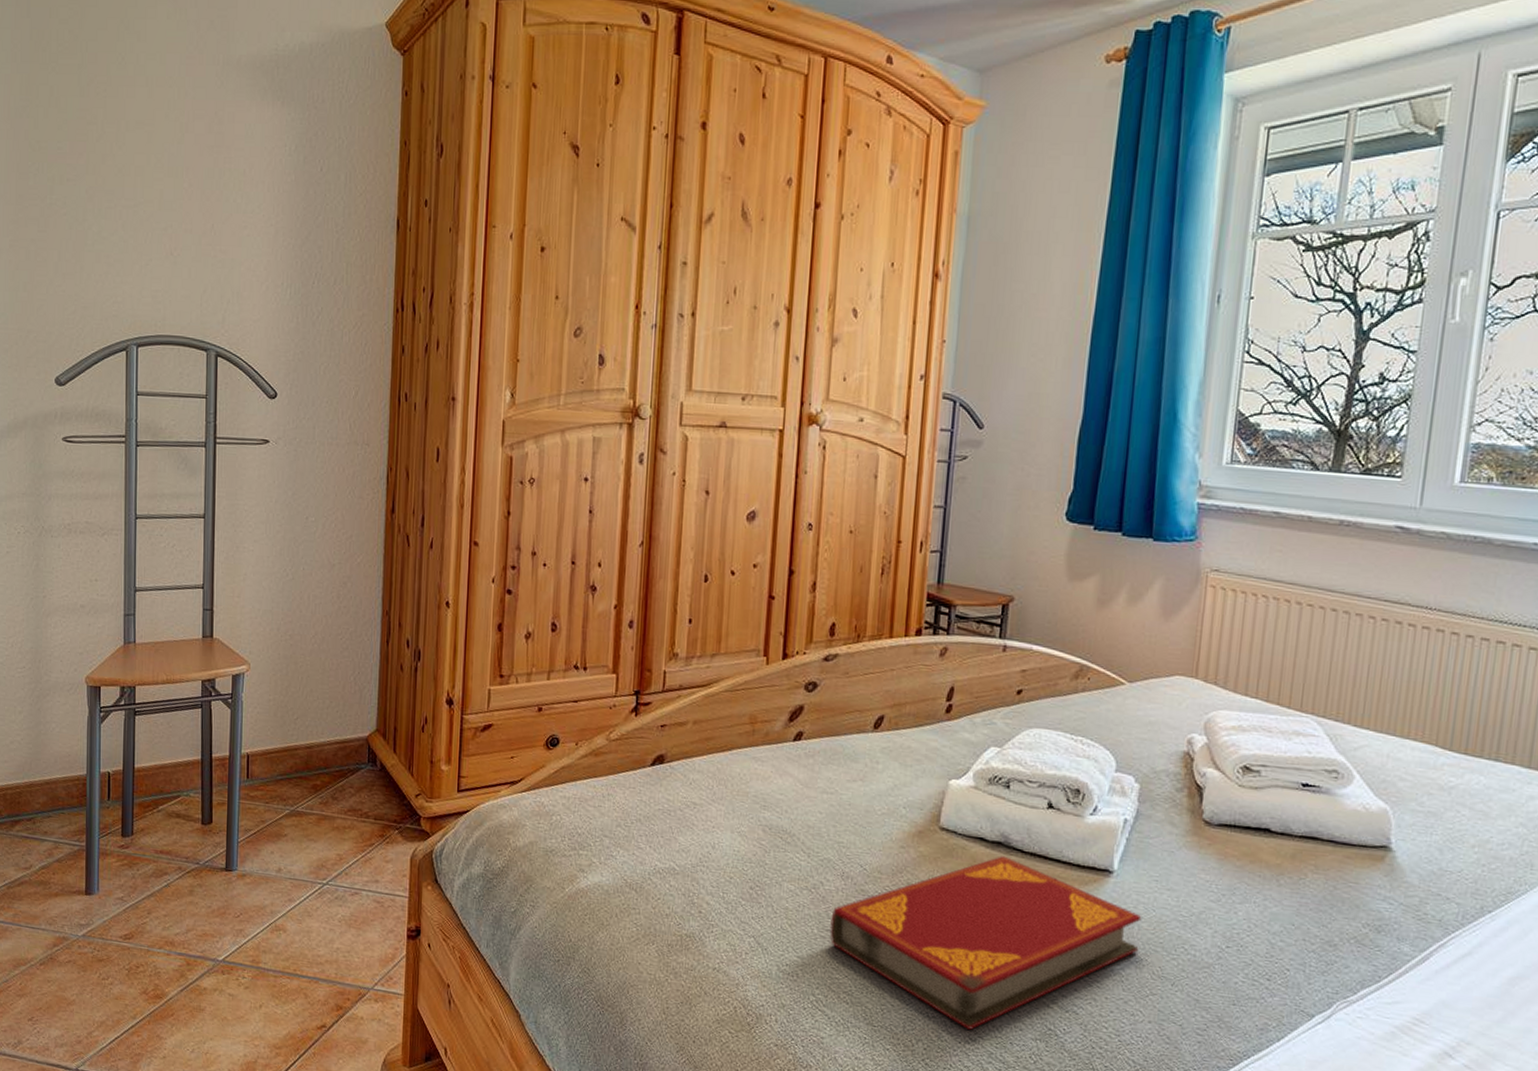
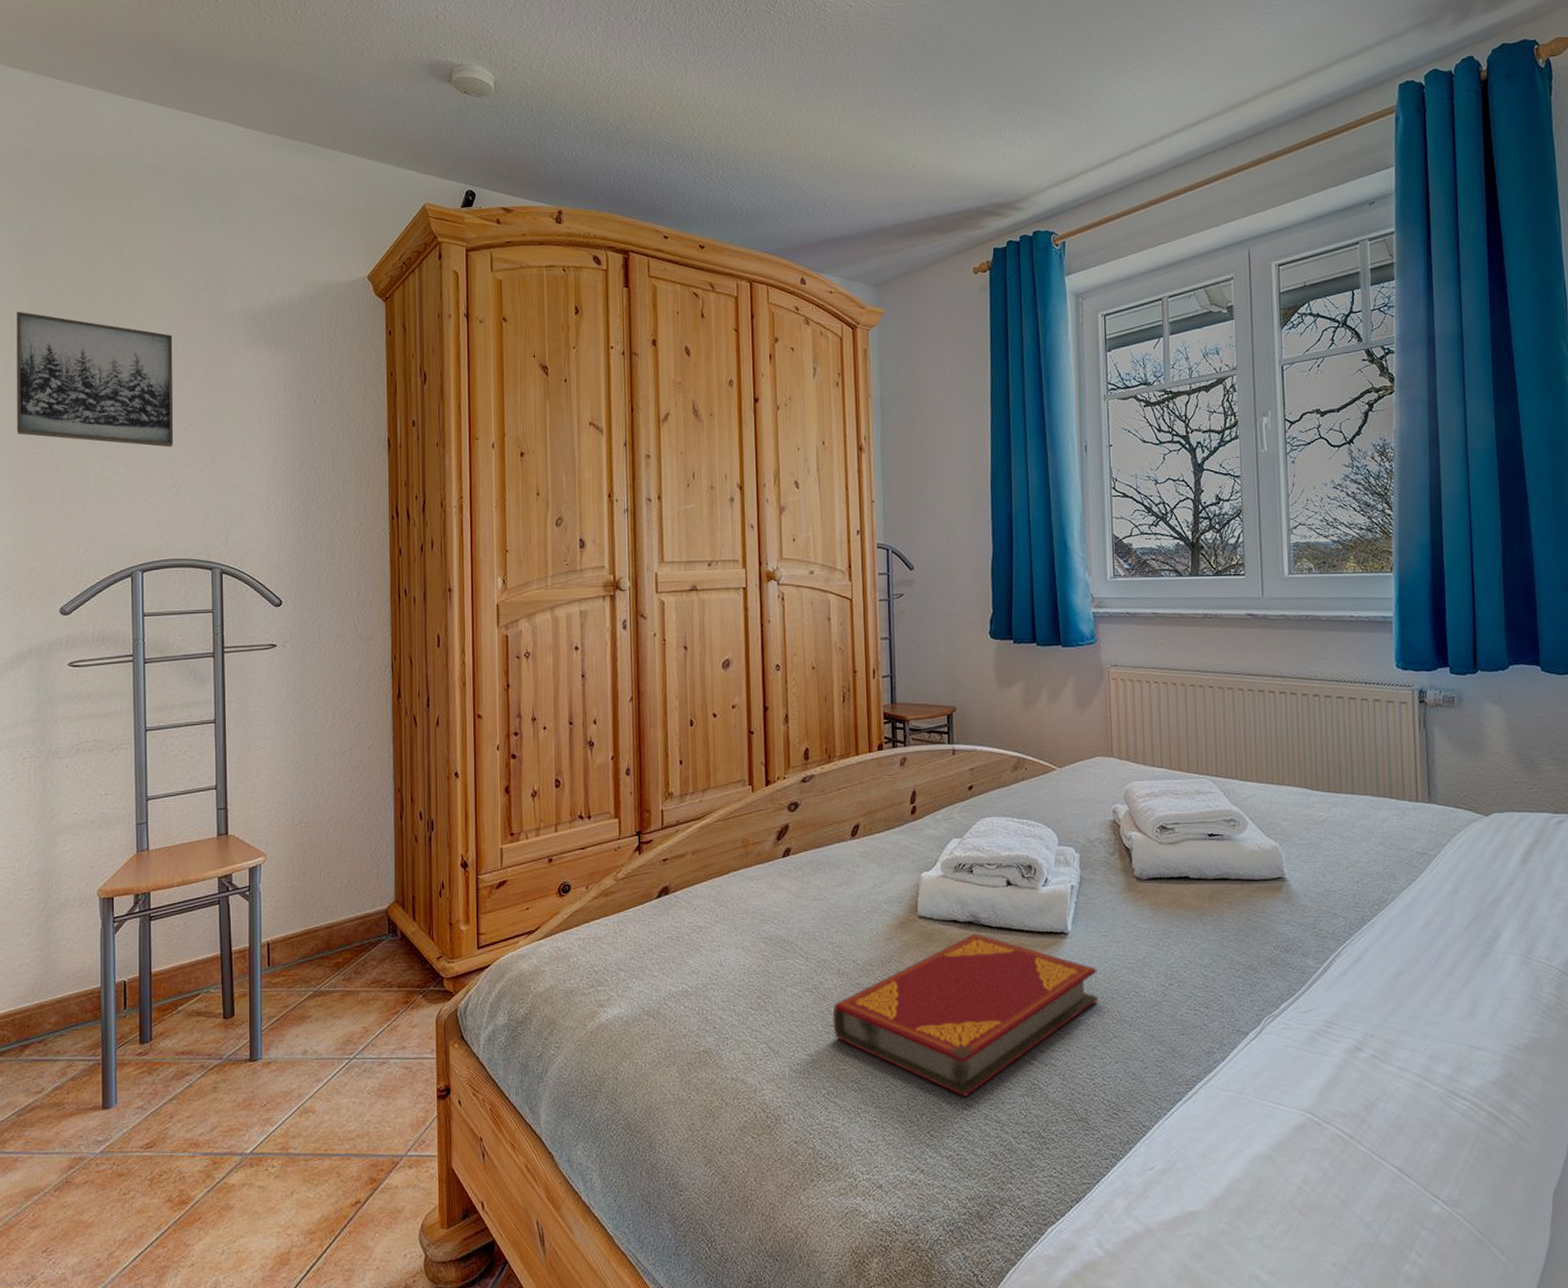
wall art: none [17,42,176,210] -> present [17,311,174,447]

